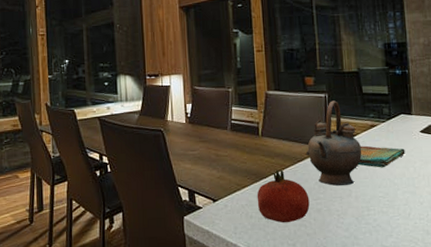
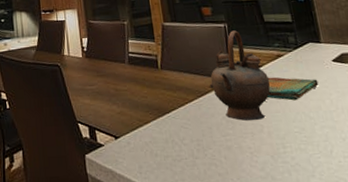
fruit: present [257,169,310,223] -> none [160,104,219,162]

